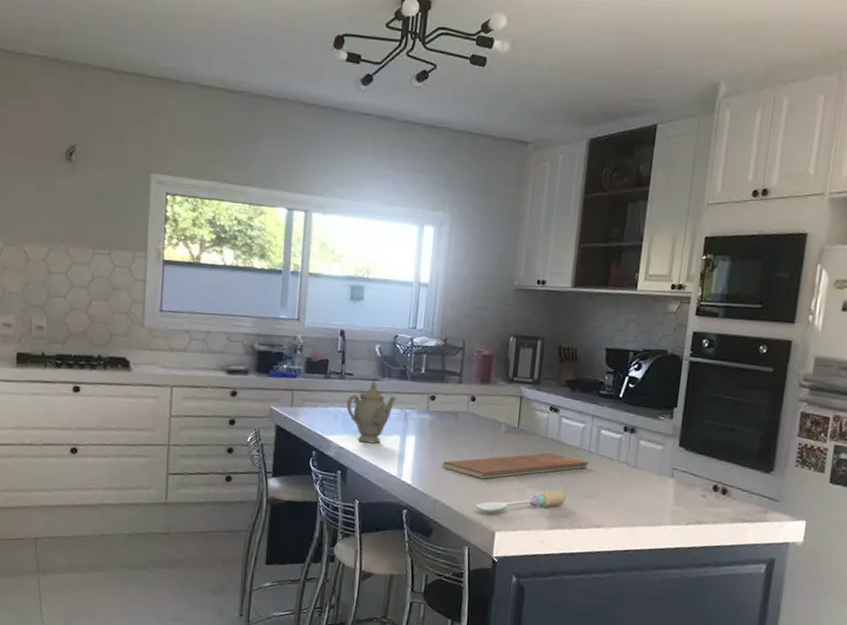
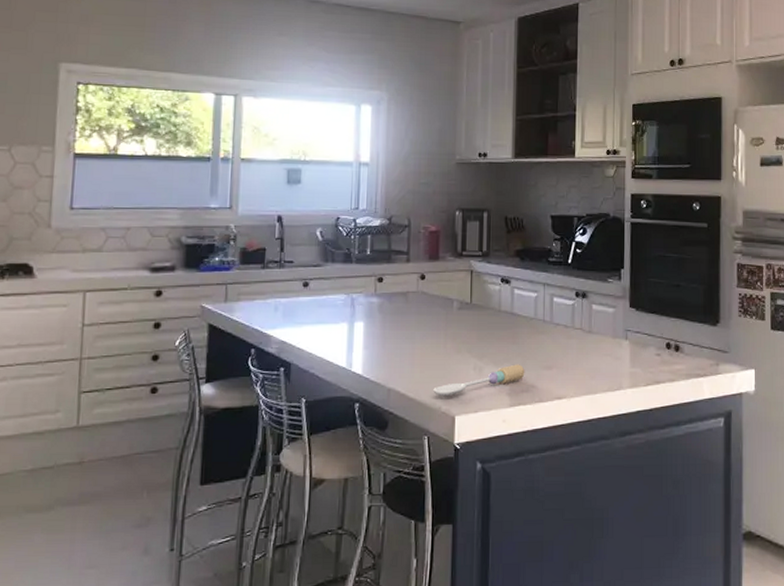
teapot: present [346,381,397,444] -> none [287,267,342,334]
chopping board: present [442,452,589,479] -> none [394,326,544,360]

